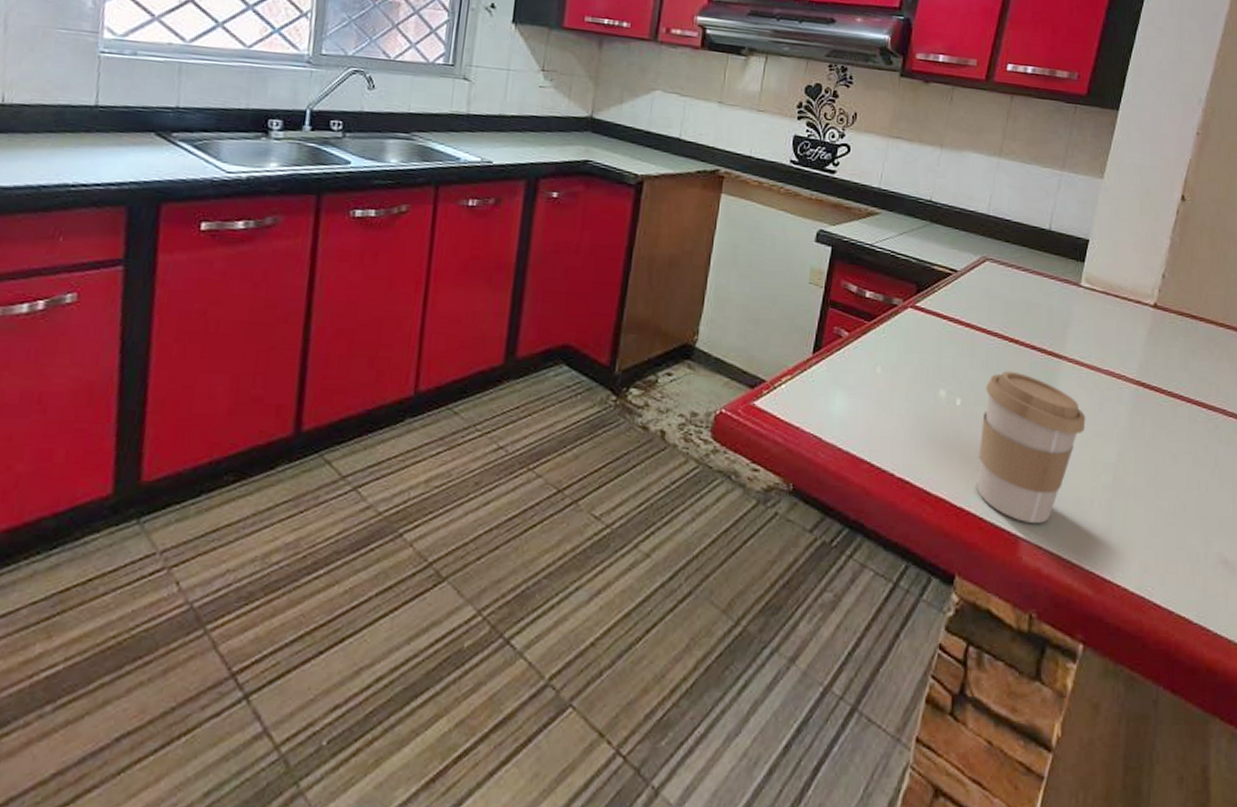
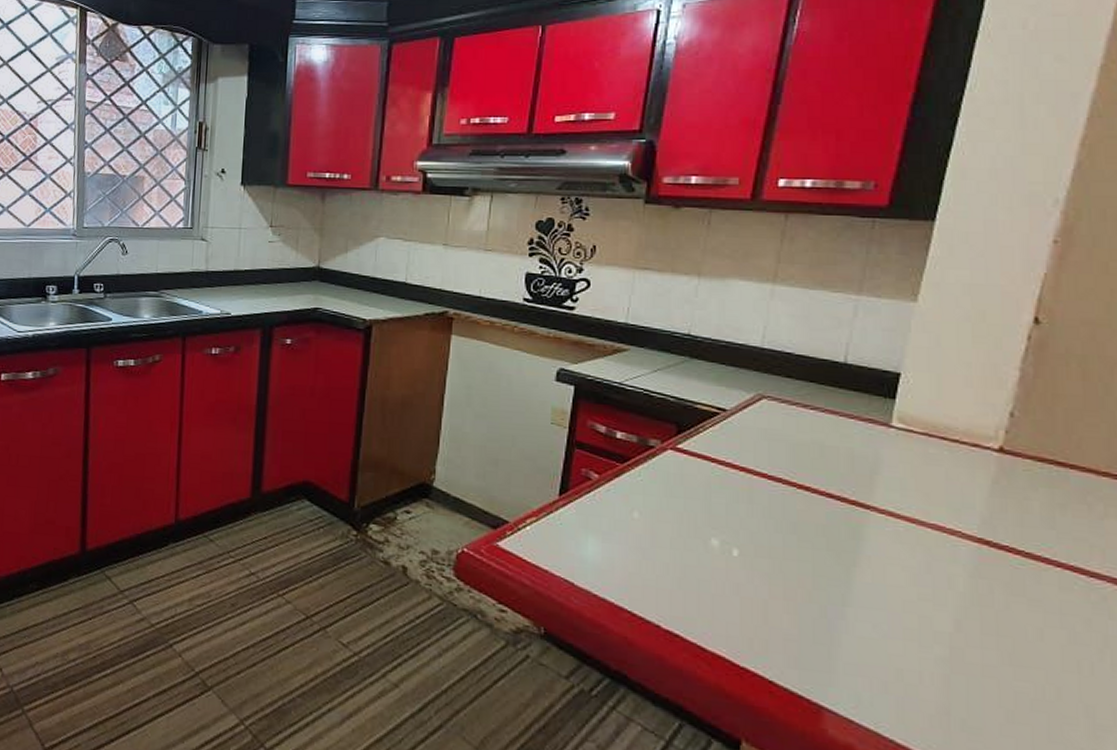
coffee cup: present [976,370,1086,523] -> none [763,520,907,694]

